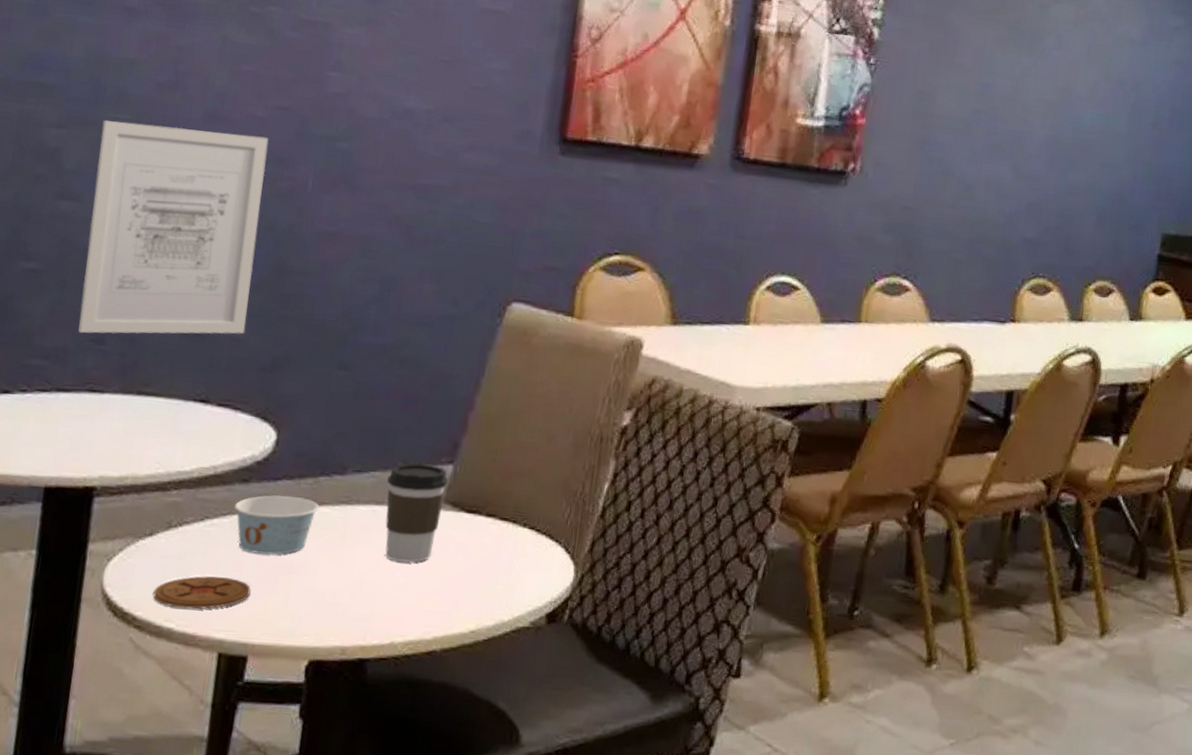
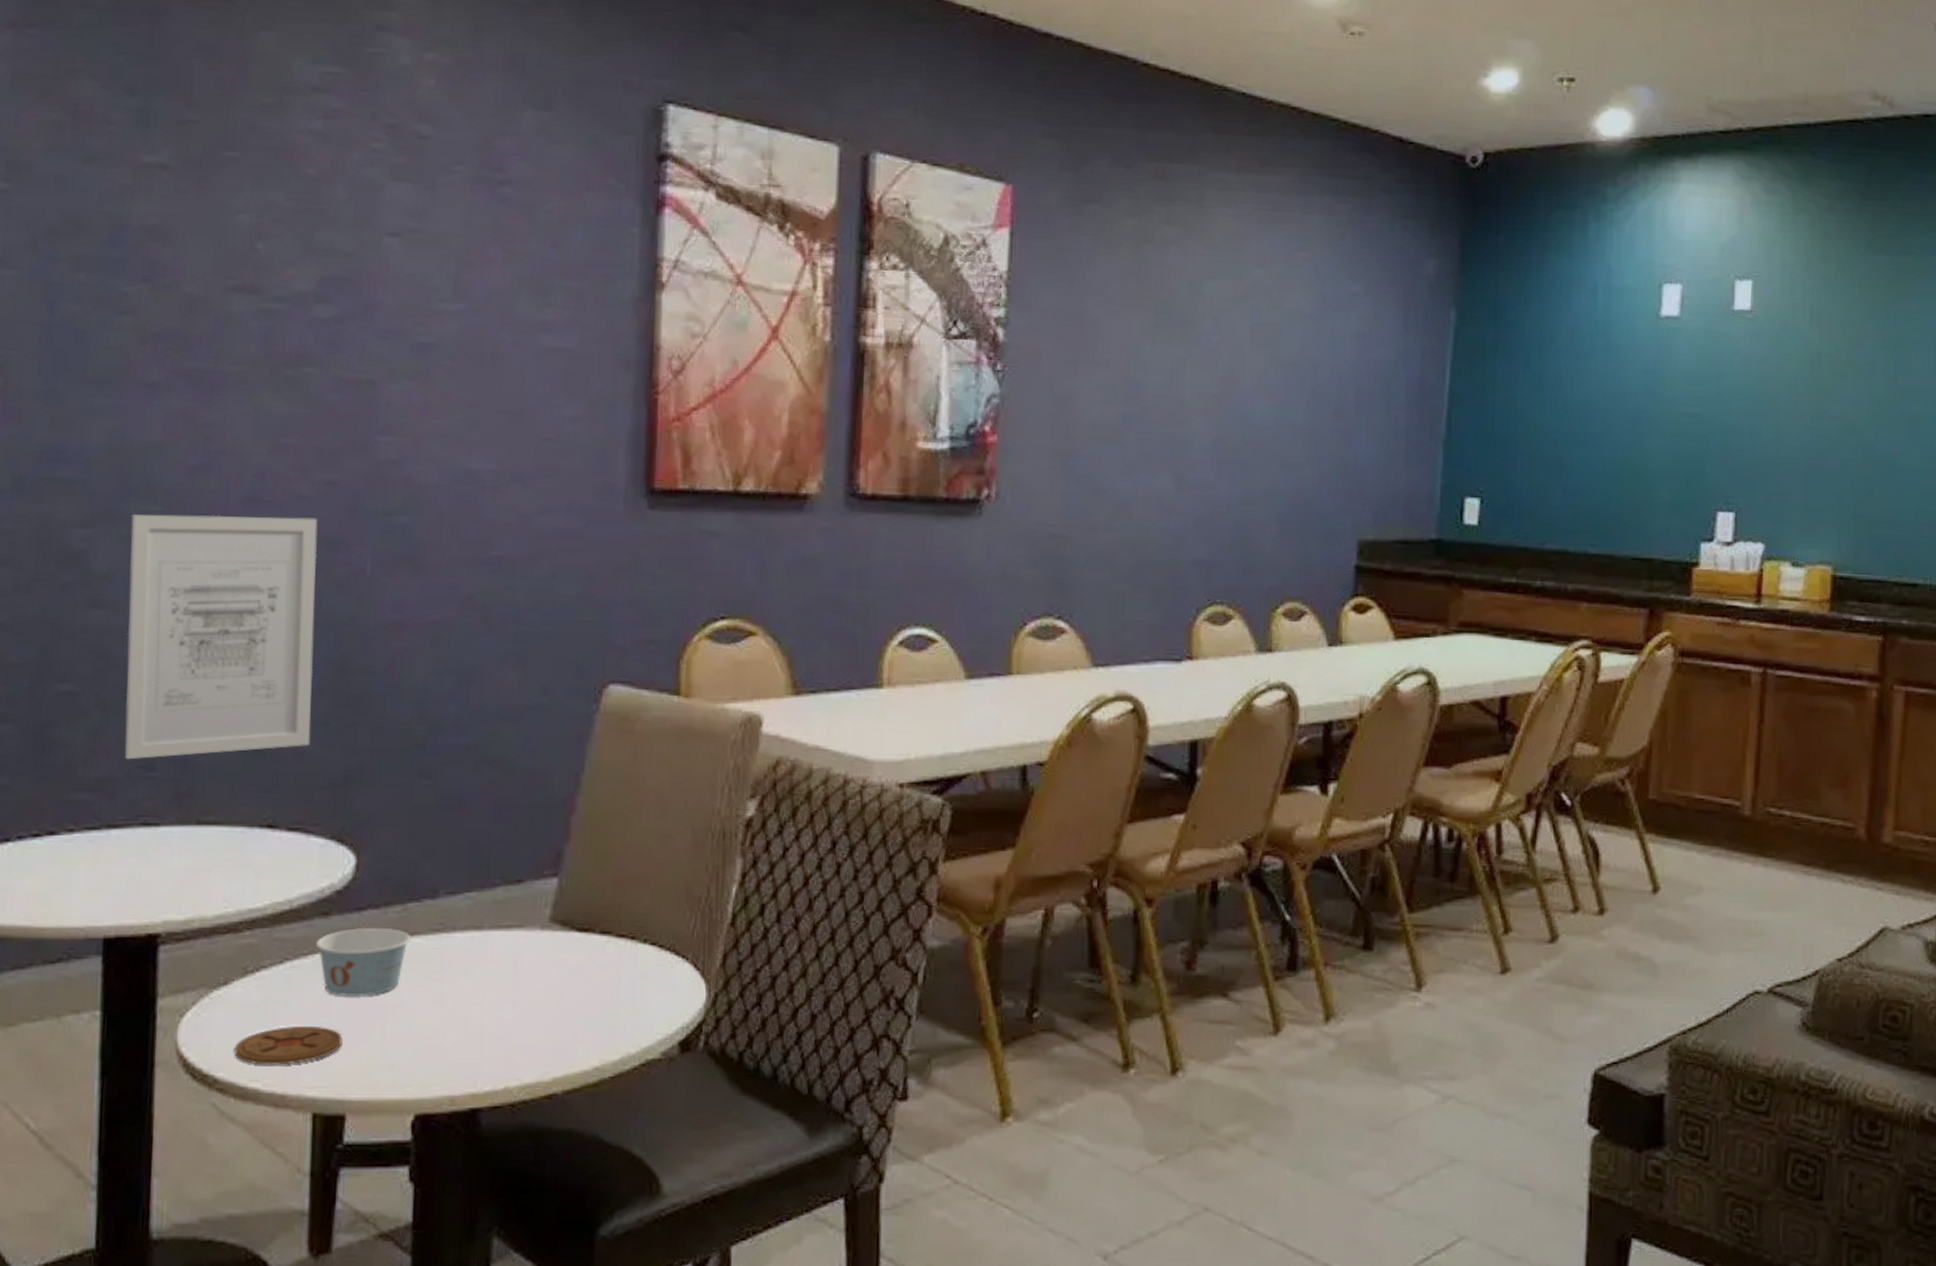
coffee cup: present [385,464,449,563] -> none [485,880,554,994]

